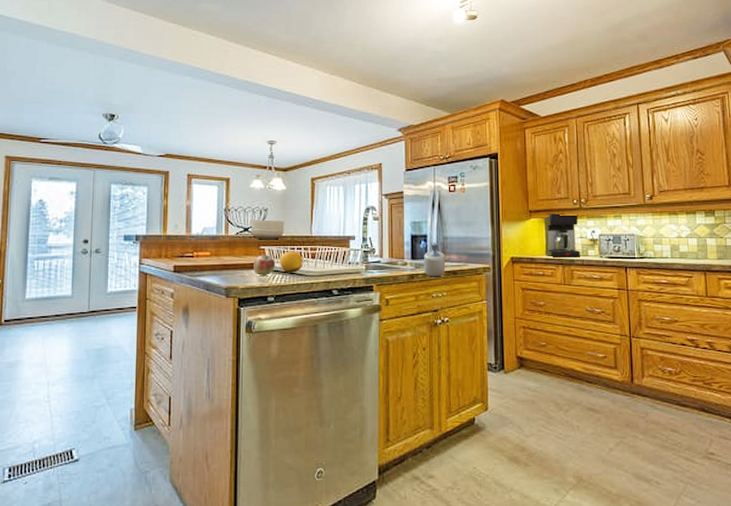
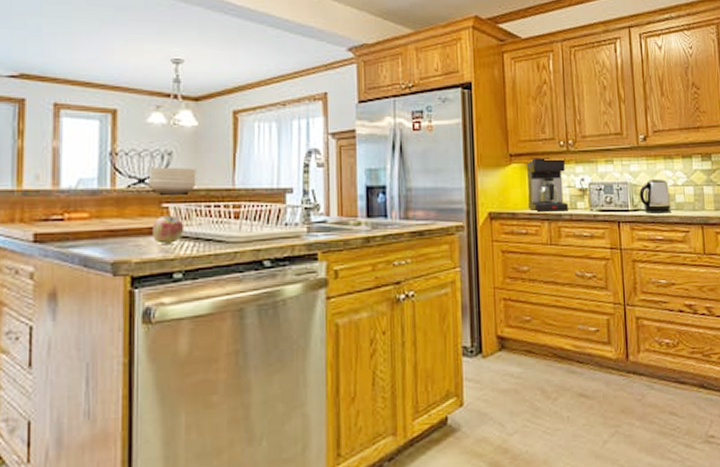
fruit: present [279,251,303,273] -> none [190,209,222,239]
soap dispenser: present [423,242,446,277] -> none [381,195,410,240]
kettle: none [645,232,675,261] -> present [639,180,671,214]

